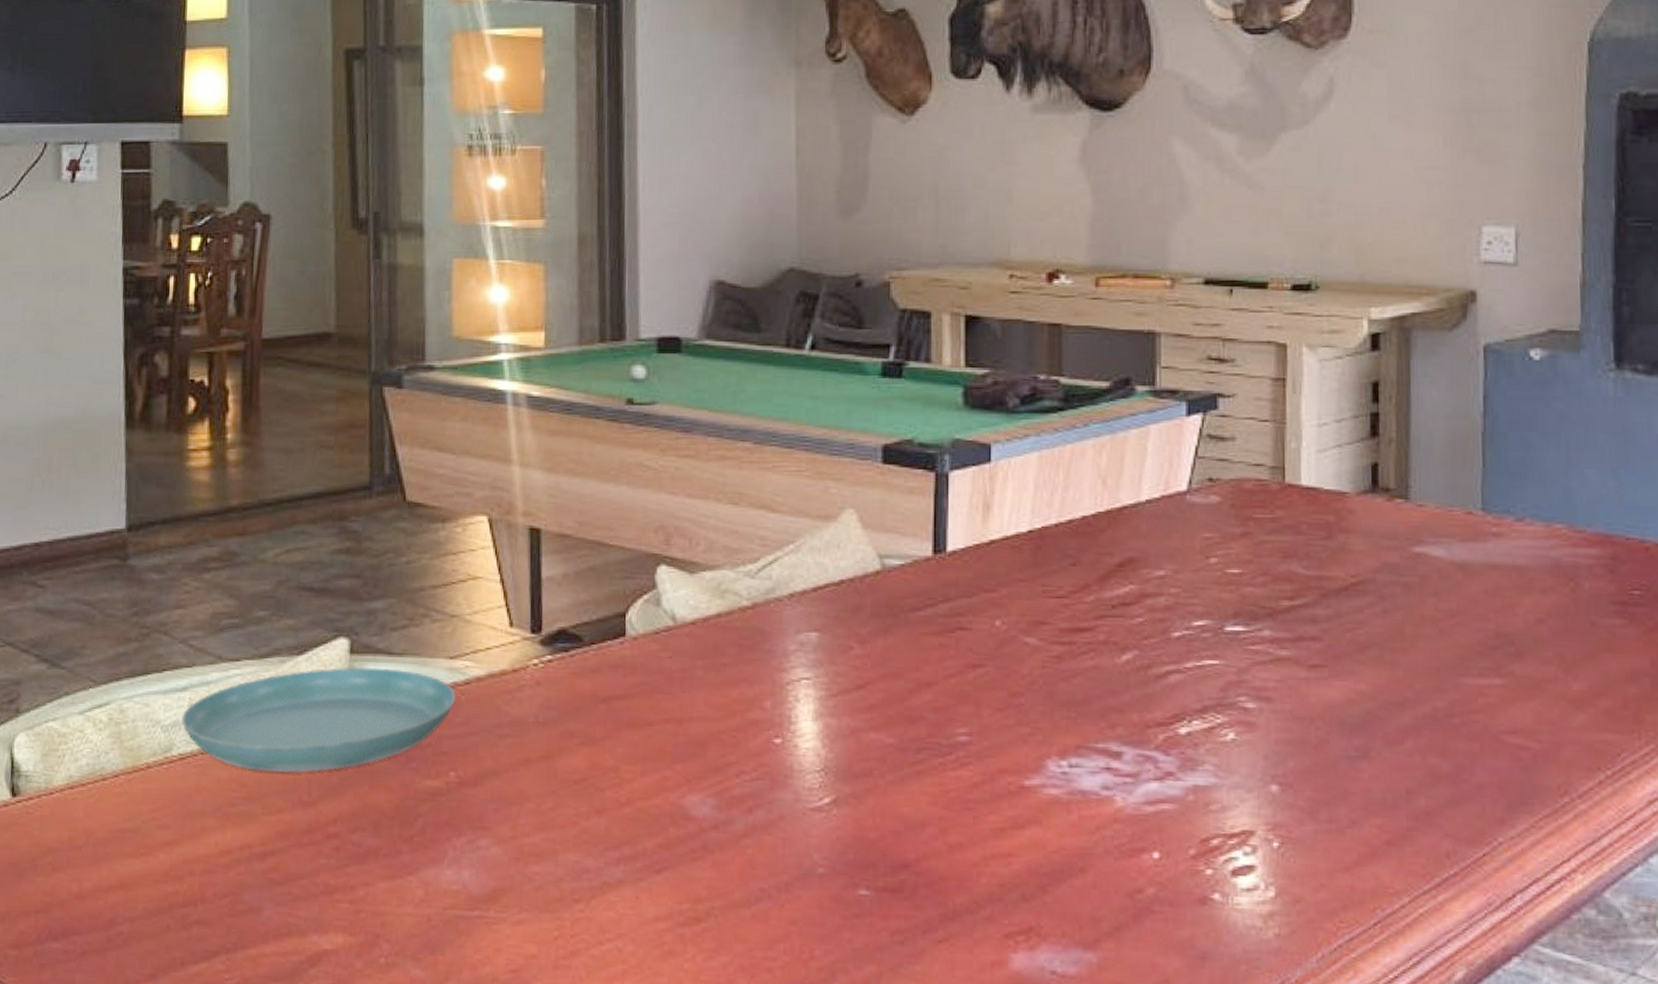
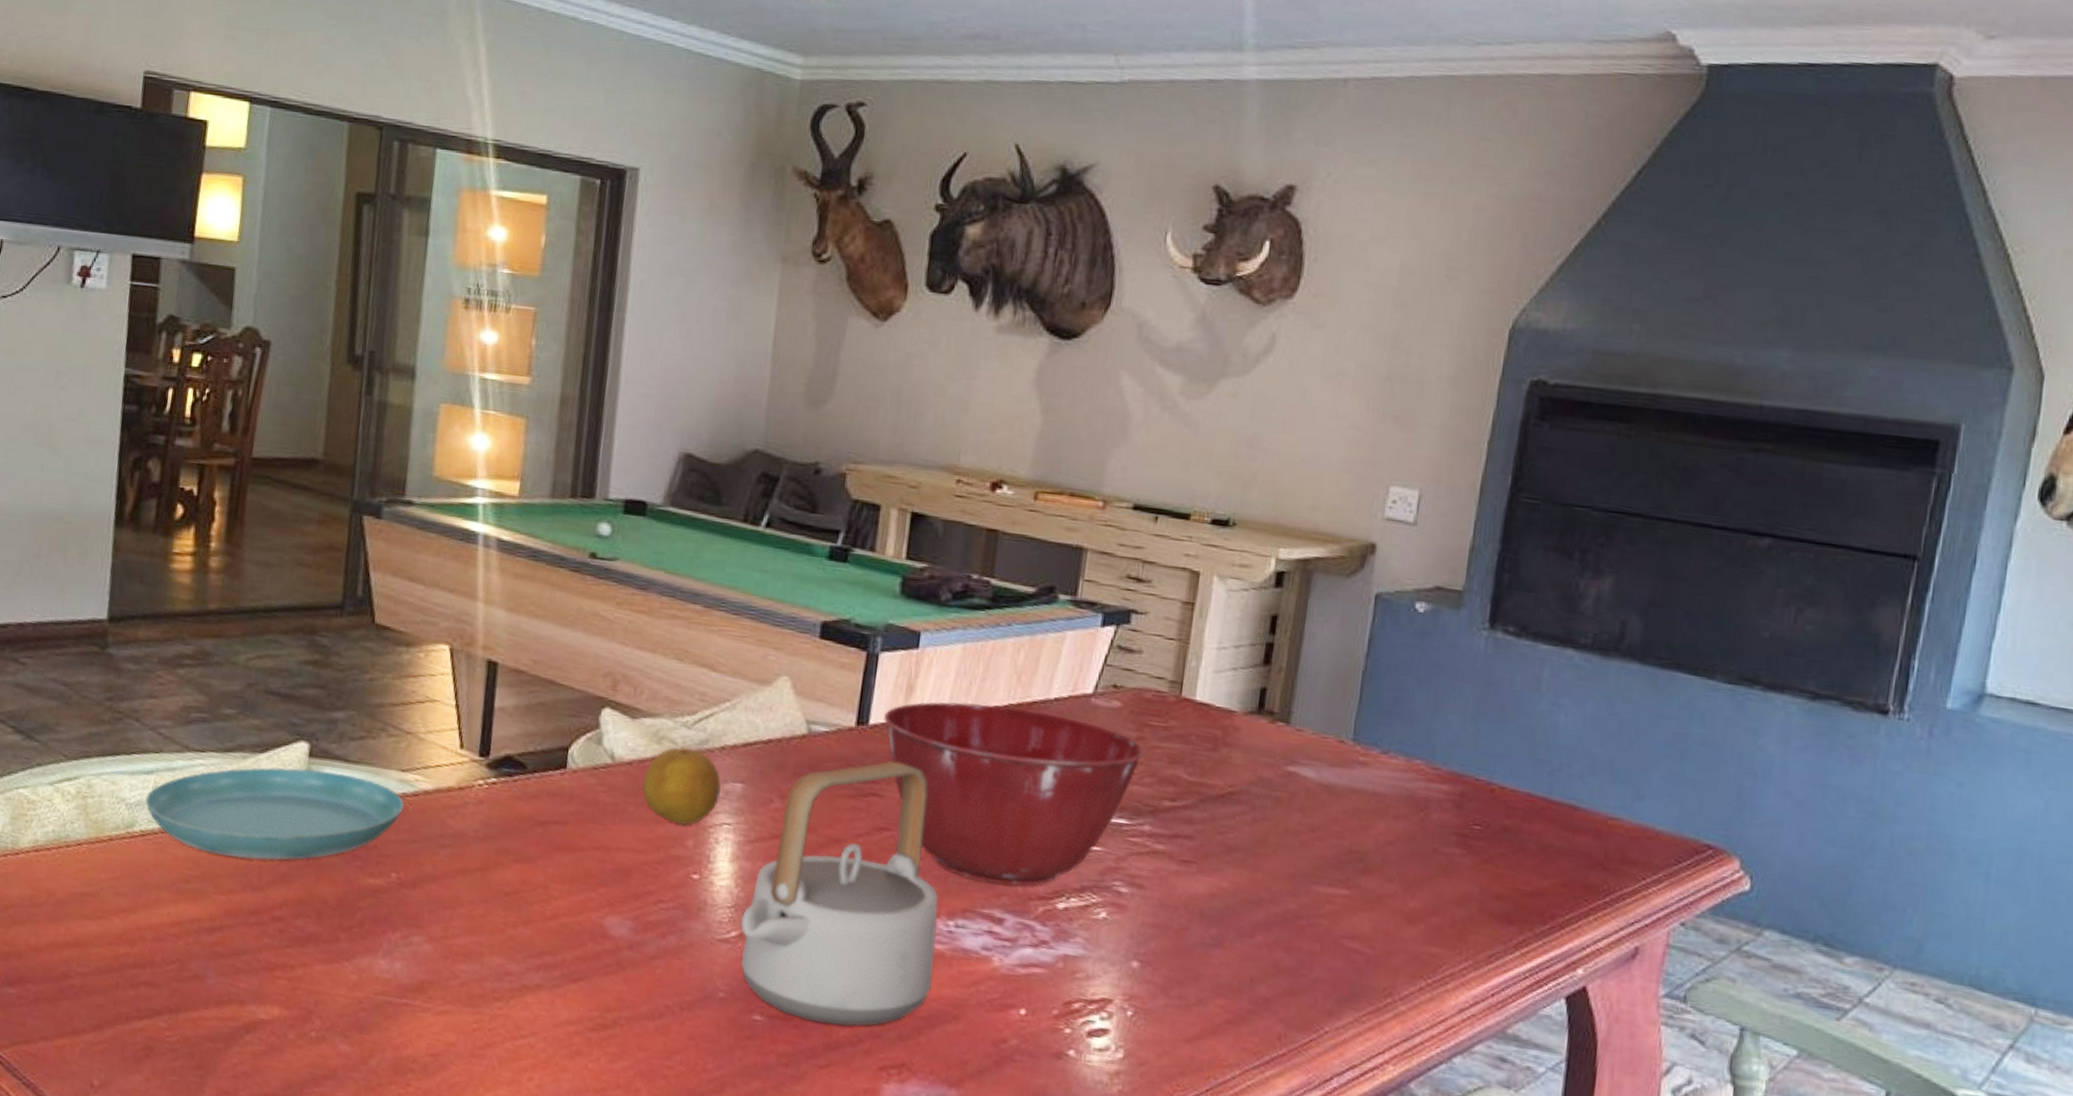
fruit: none [709,598,794,686] -> present [642,747,721,826]
teapot: none [832,589,1052,893] -> present [740,760,939,1027]
mixing bowl: none [963,515,1253,714] -> present [884,701,1145,886]

